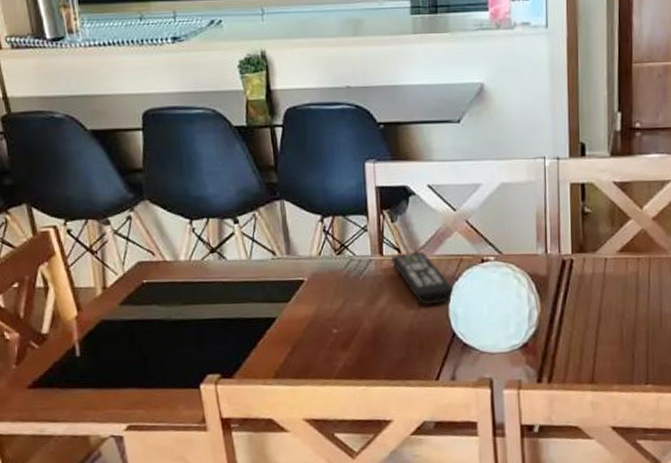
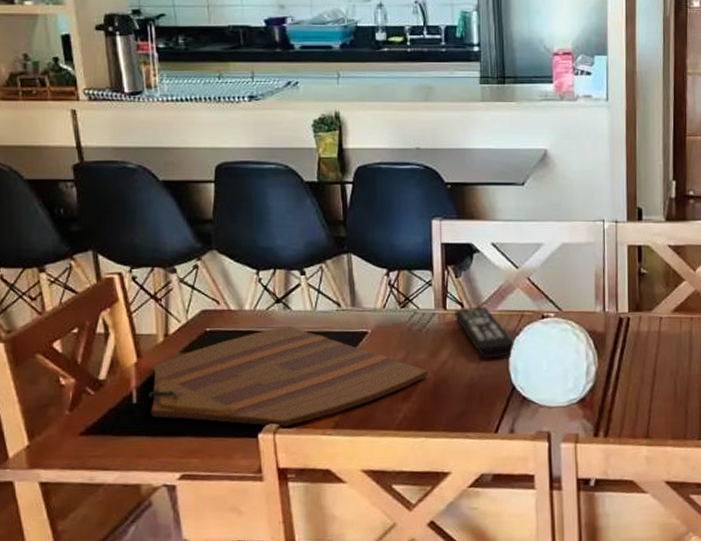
cutting board: none [90,275,367,378] -> present [148,325,429,427]

